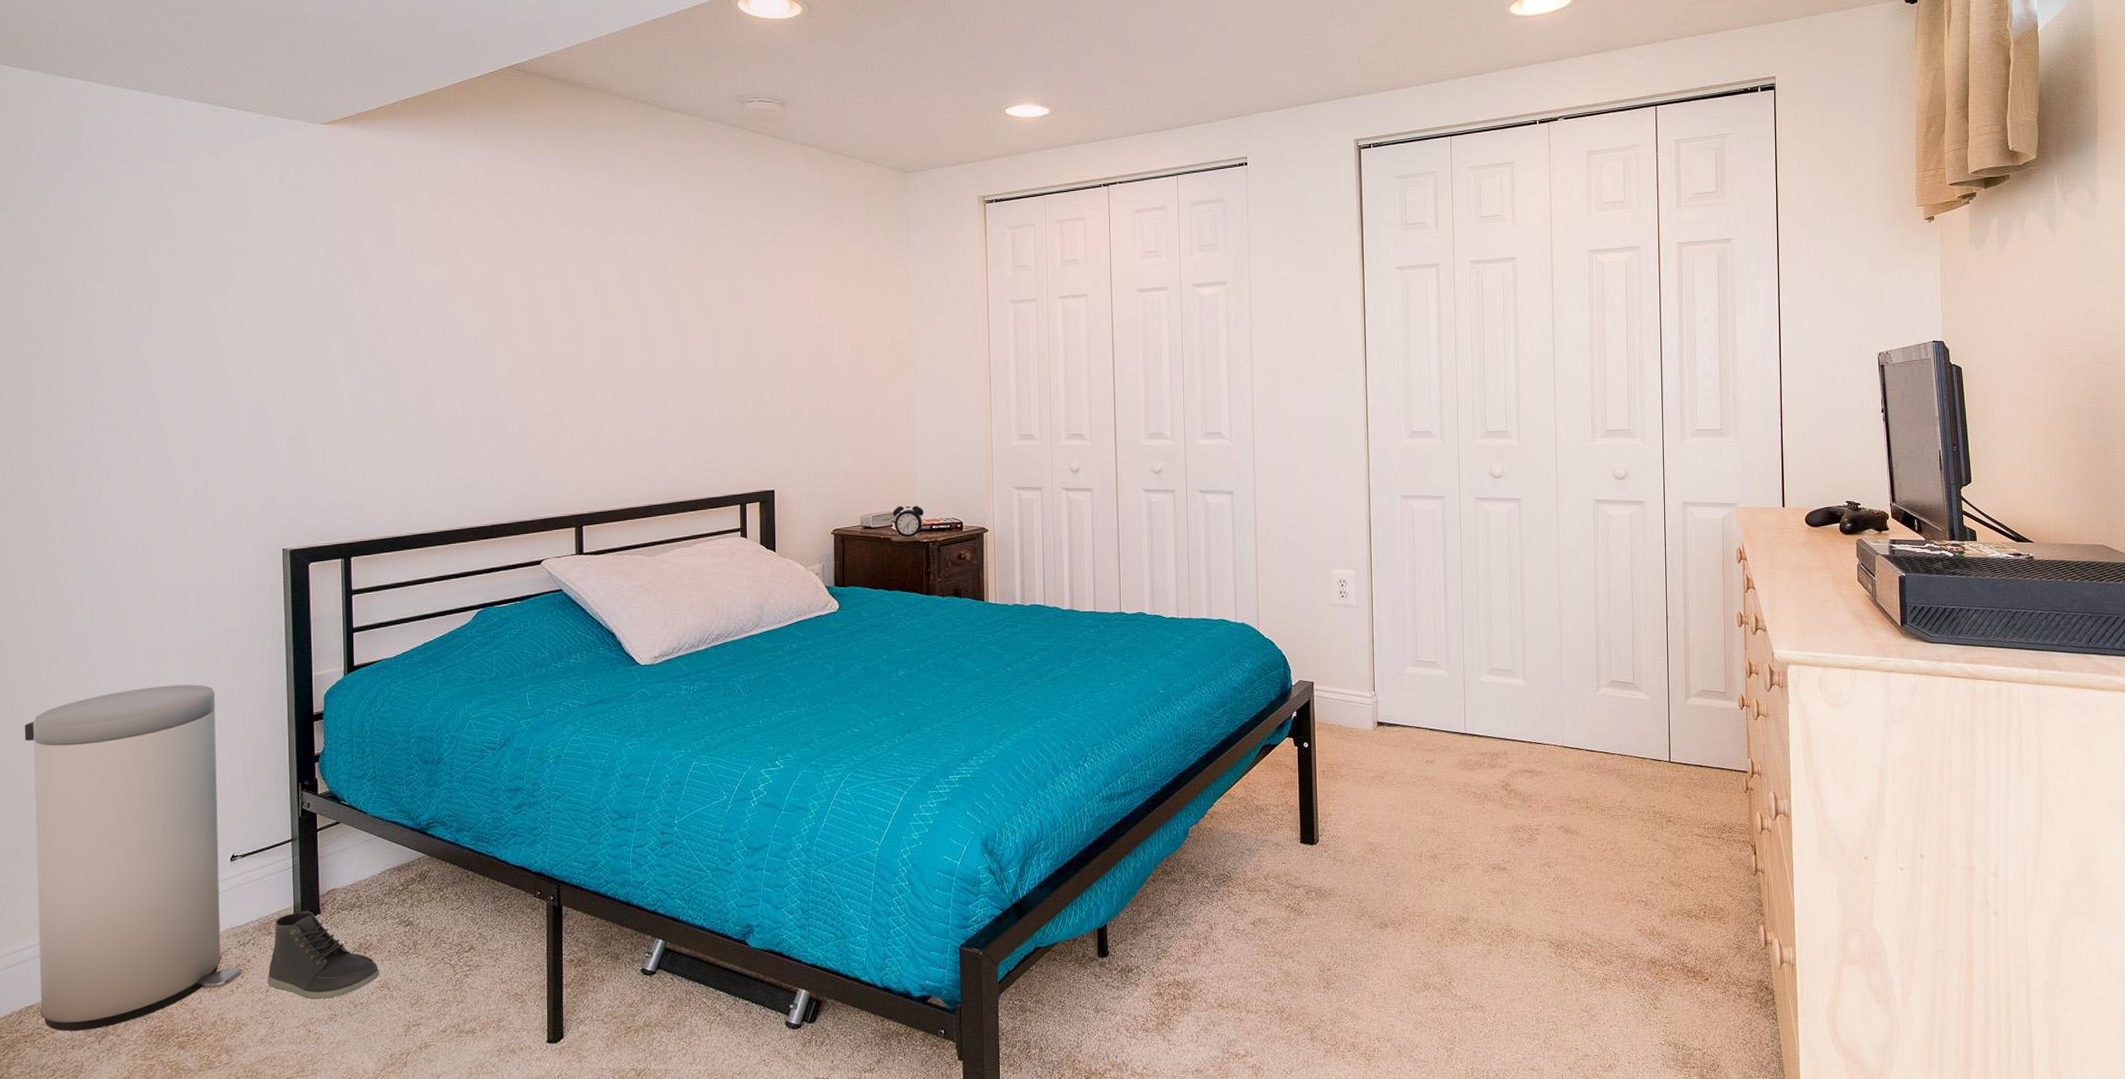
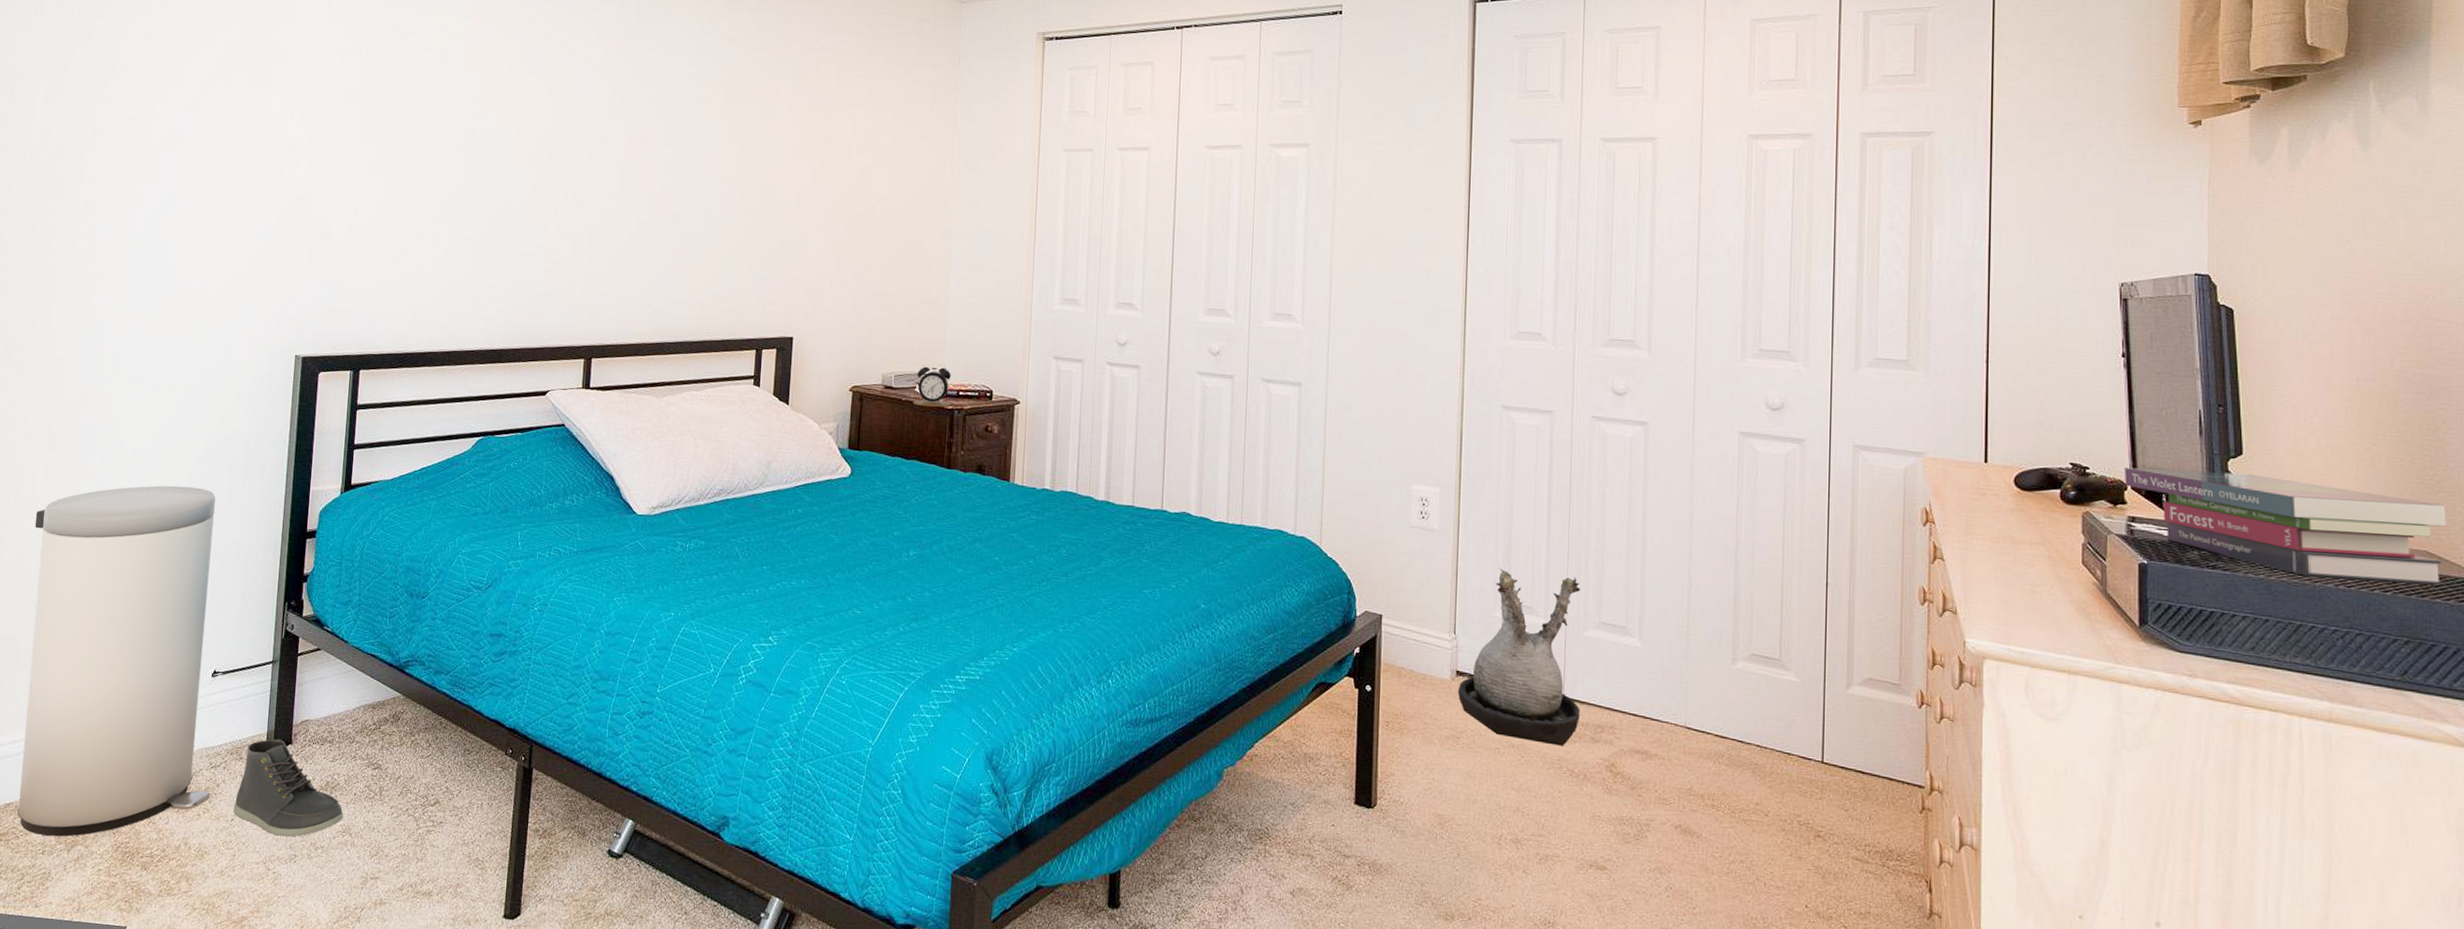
plant: none [1379,632,1479,774] -> present [1457,567,1581,746]
books: none [1886,497,2116,574] -> present [2124,468,2447,586]

